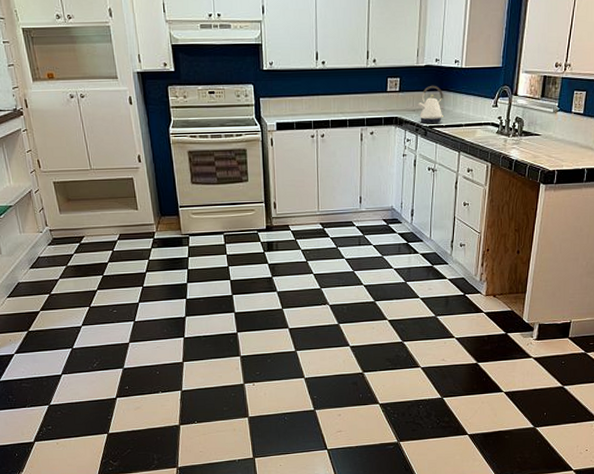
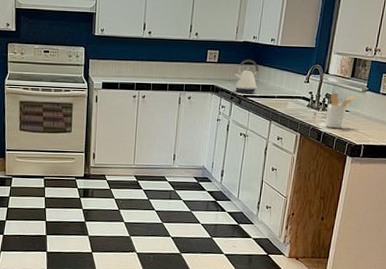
utensil holder: none [516,115,547,155] -> present [325,92,356,129]

